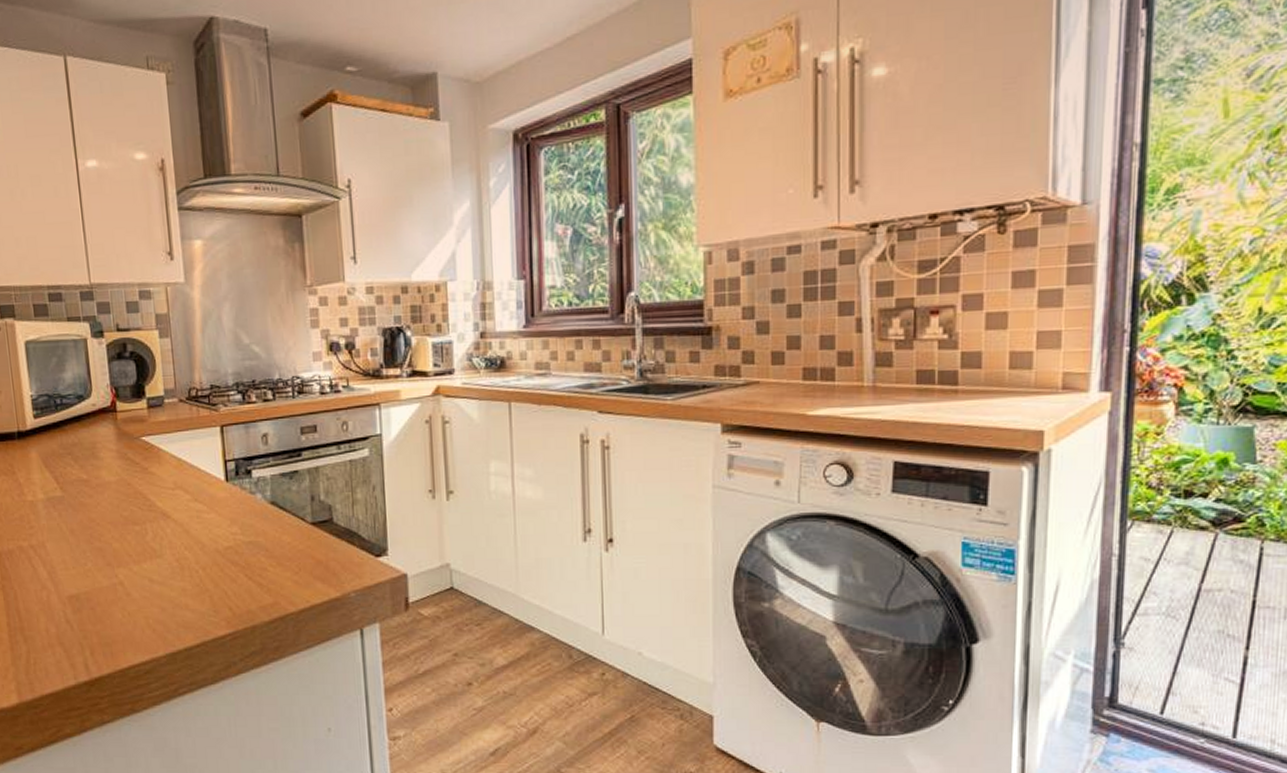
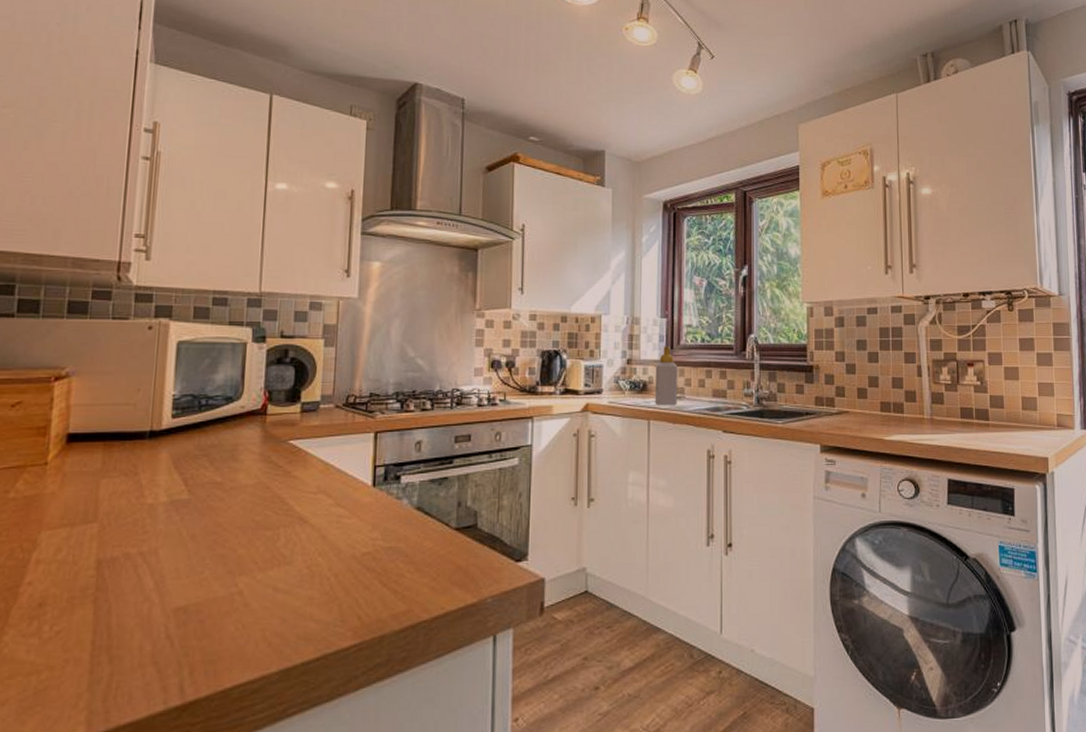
soap bottle: none [513,313,542,385] -> present [654,345,678,406]

